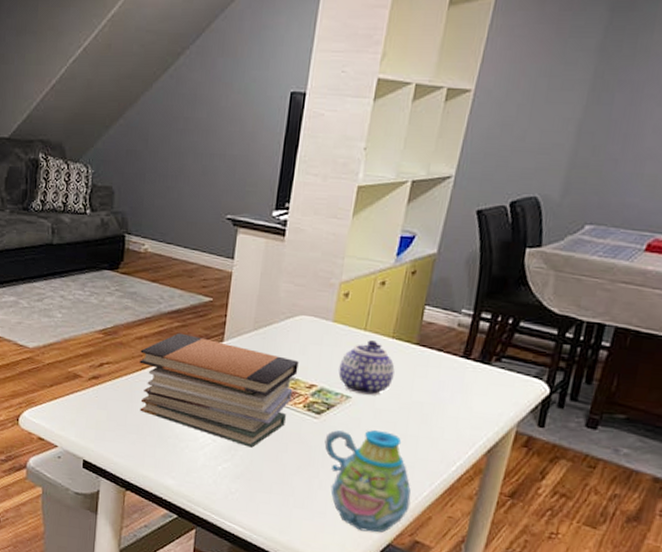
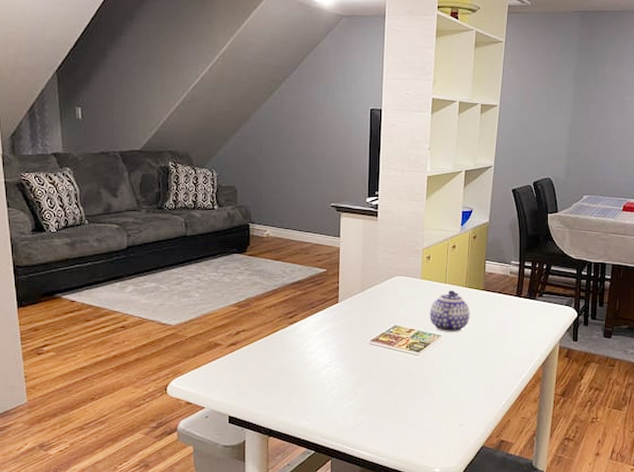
book stack: present [139,332,299,448] -> none [270,299,399,386]
mug: present [324,430,412,533] -> none [425,359,494,439]

